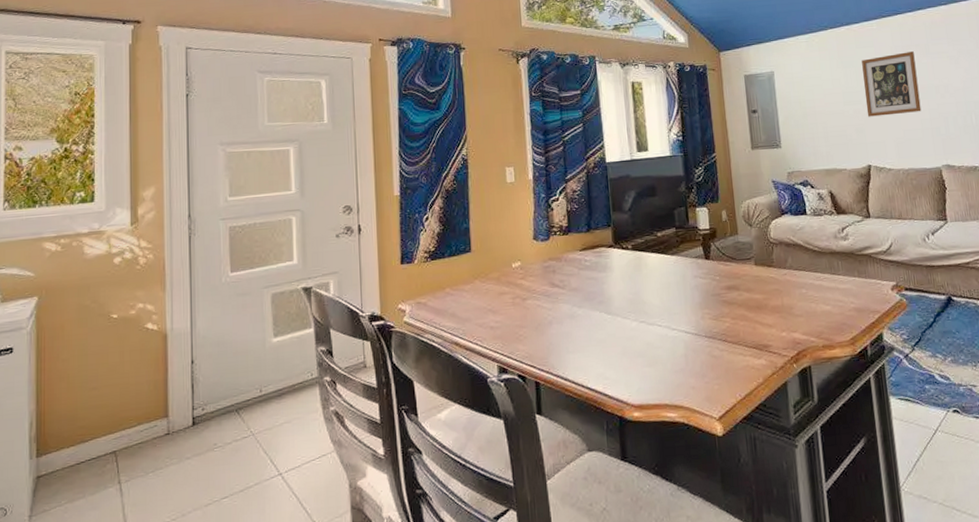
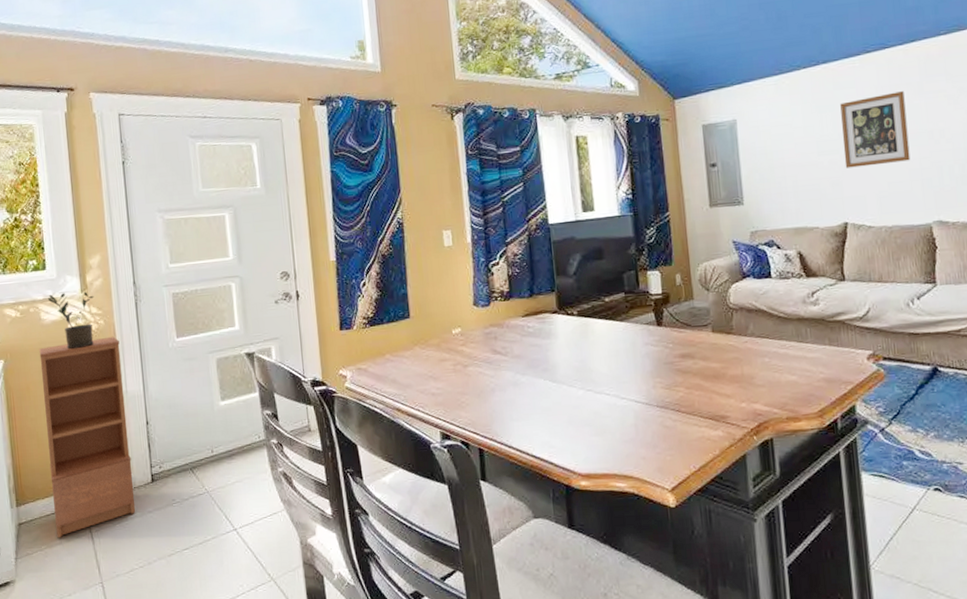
bookcase: none [79,271,173,492] -> present [39,336,136,538]
potted plant: none [94,225,145,285] -> present [48,292,94,350]

